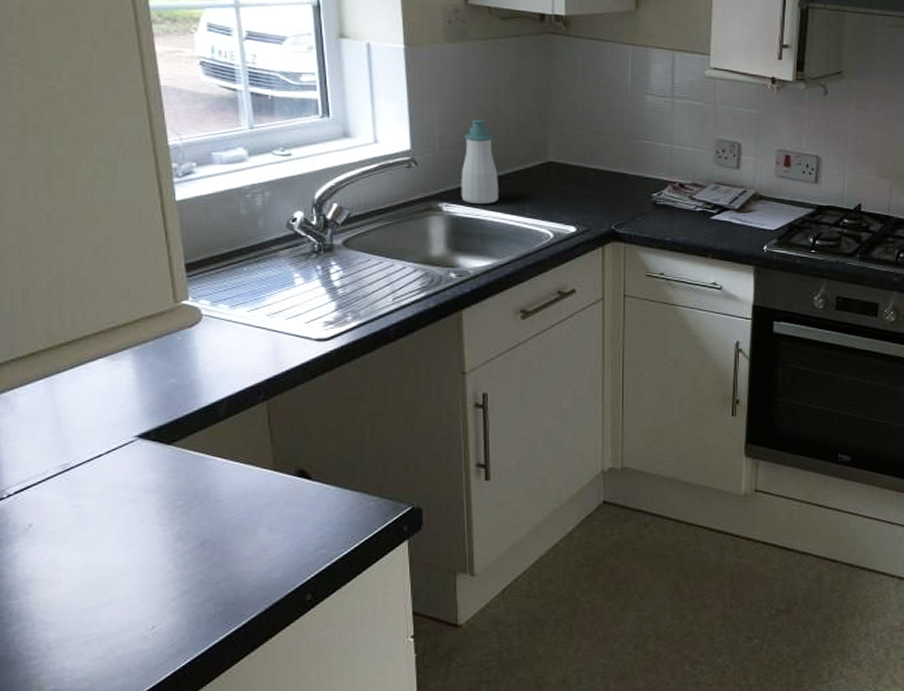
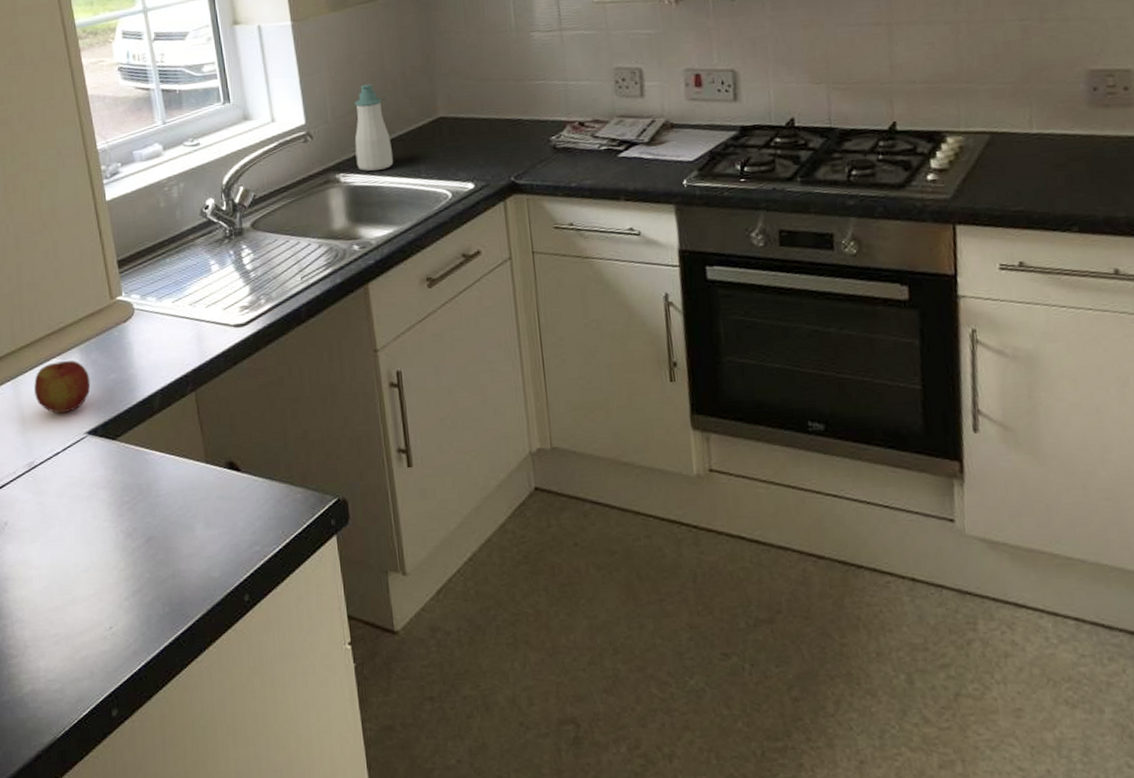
apple: none [74,361,144,416] -> present [34,360,91,414]

